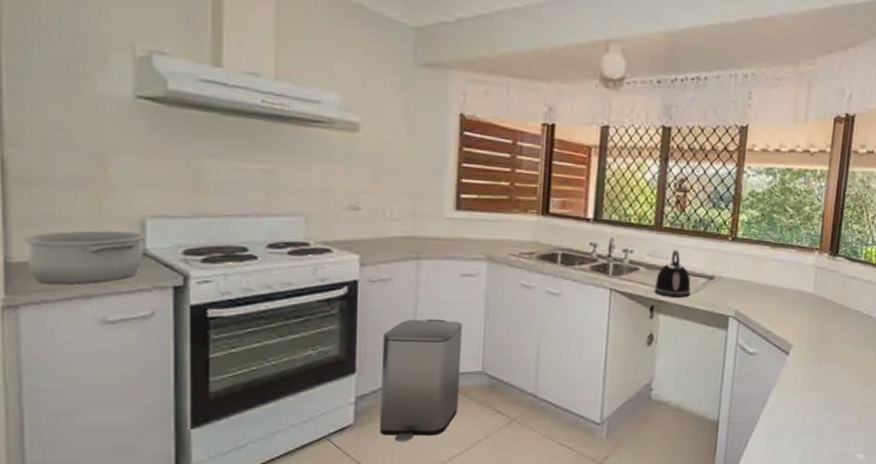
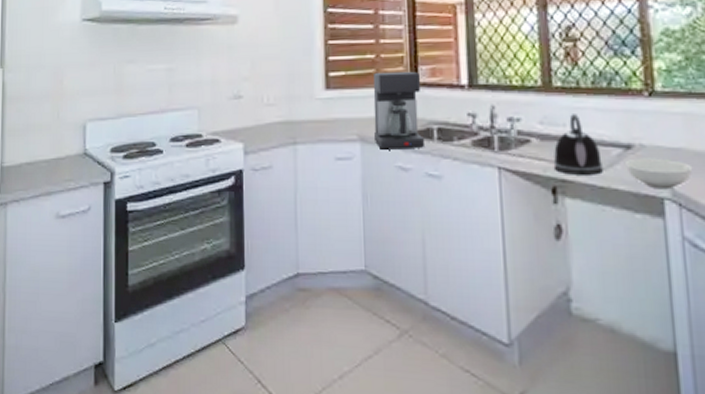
cooking pot: present [21,230,147,285] -> none [11,135,87,184]
pedal bin: present [379,318,463,442] -> none [267,208,344,352]
coffee maker: none [501,199,552,270] -> present [373,71,424,150]
bowl: none [707,286,752,310] -> present [625,158,693,190]

